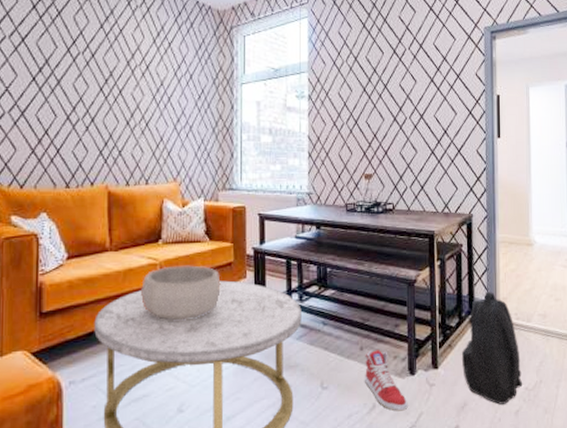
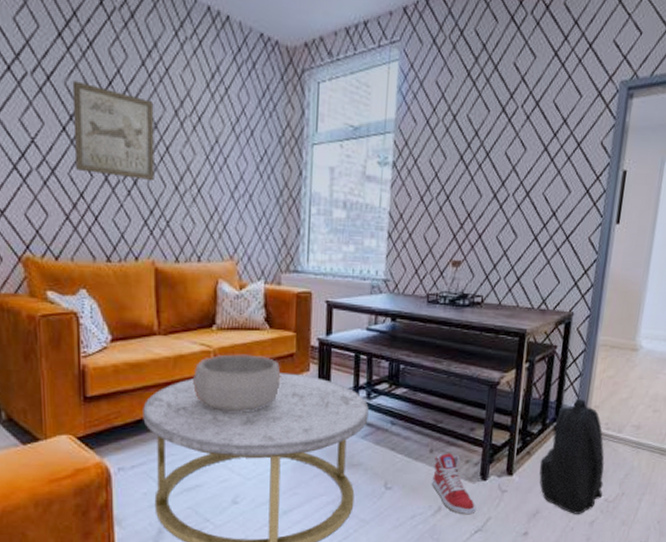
wall art: none [41,41,110,119] -> present [72,80,154,182]

